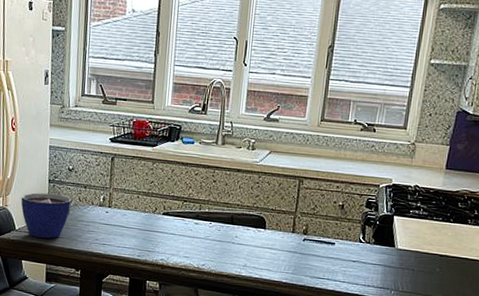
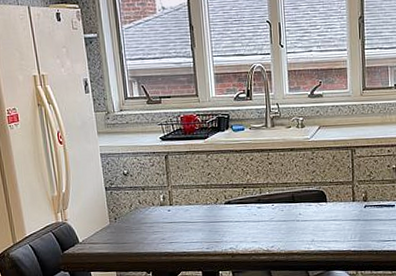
cup: present [21,192,72,239] -> none [80,200,132,247]

